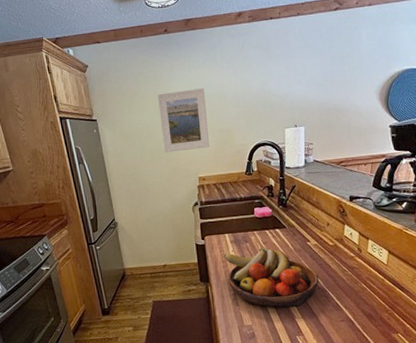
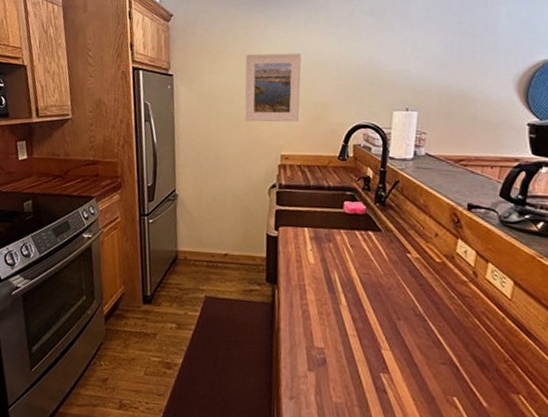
fruit bowl: present [224,247,319,307] -> none [300,250,417,334]

